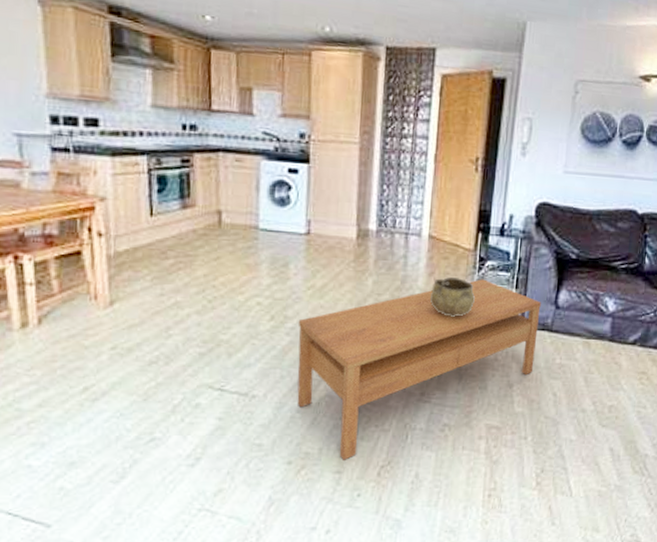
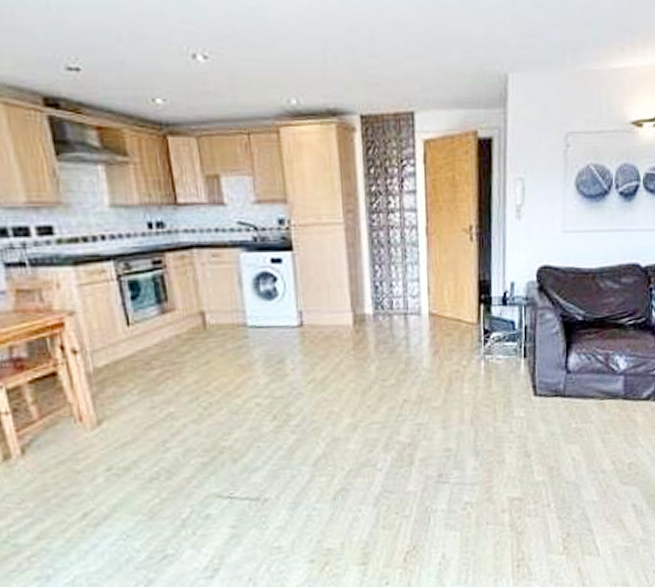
coffee table: present [297,279,541,460] -> none [303,352,551,551]
decorative bowl: present [429,277,475,317] -> none [437,353,483,394]

